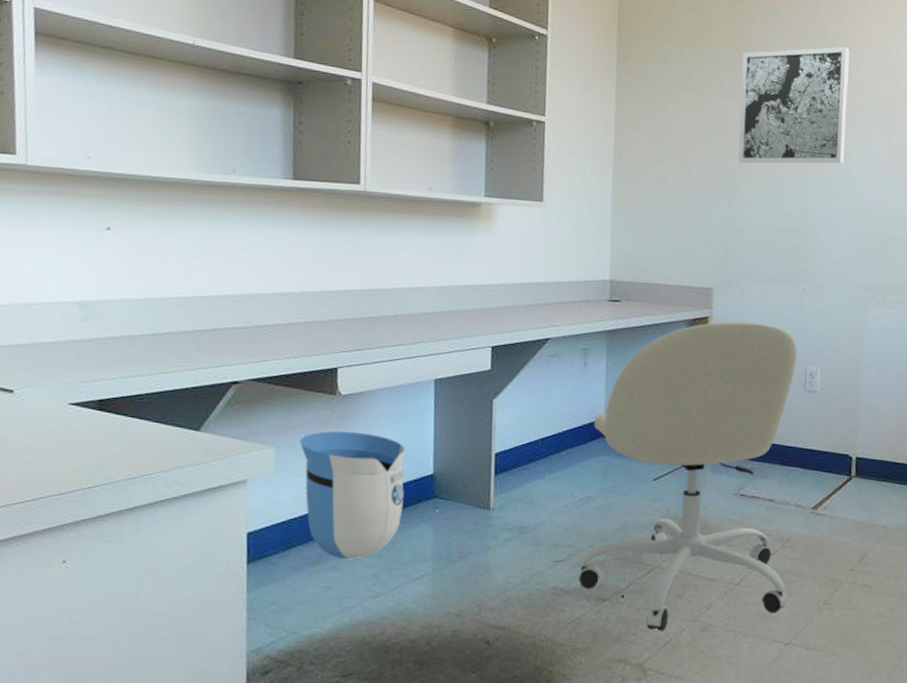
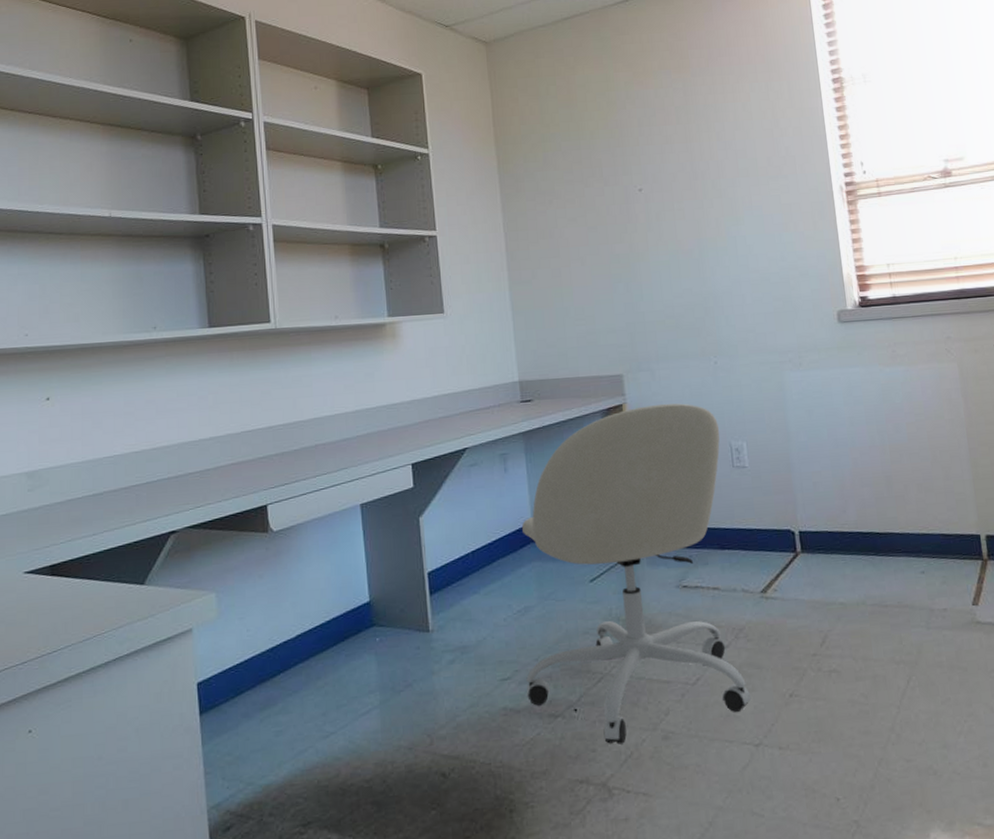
sun visor: present [300,431,405,560] -> none [238,567,344,701]
wall art: present [738,46,850,164] -> none [618,115,735,246]

